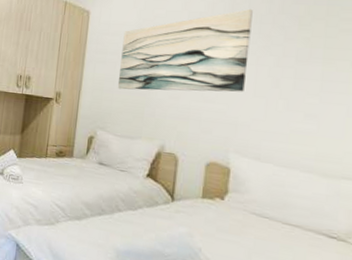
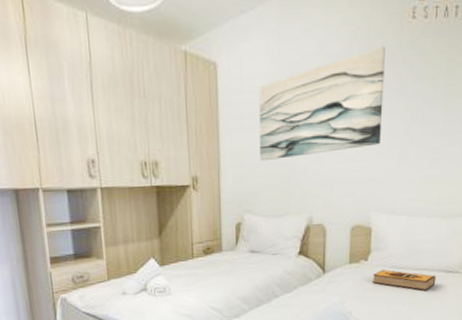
hardback book: none [229,213,313,251] -> present [373,269,436,291]

